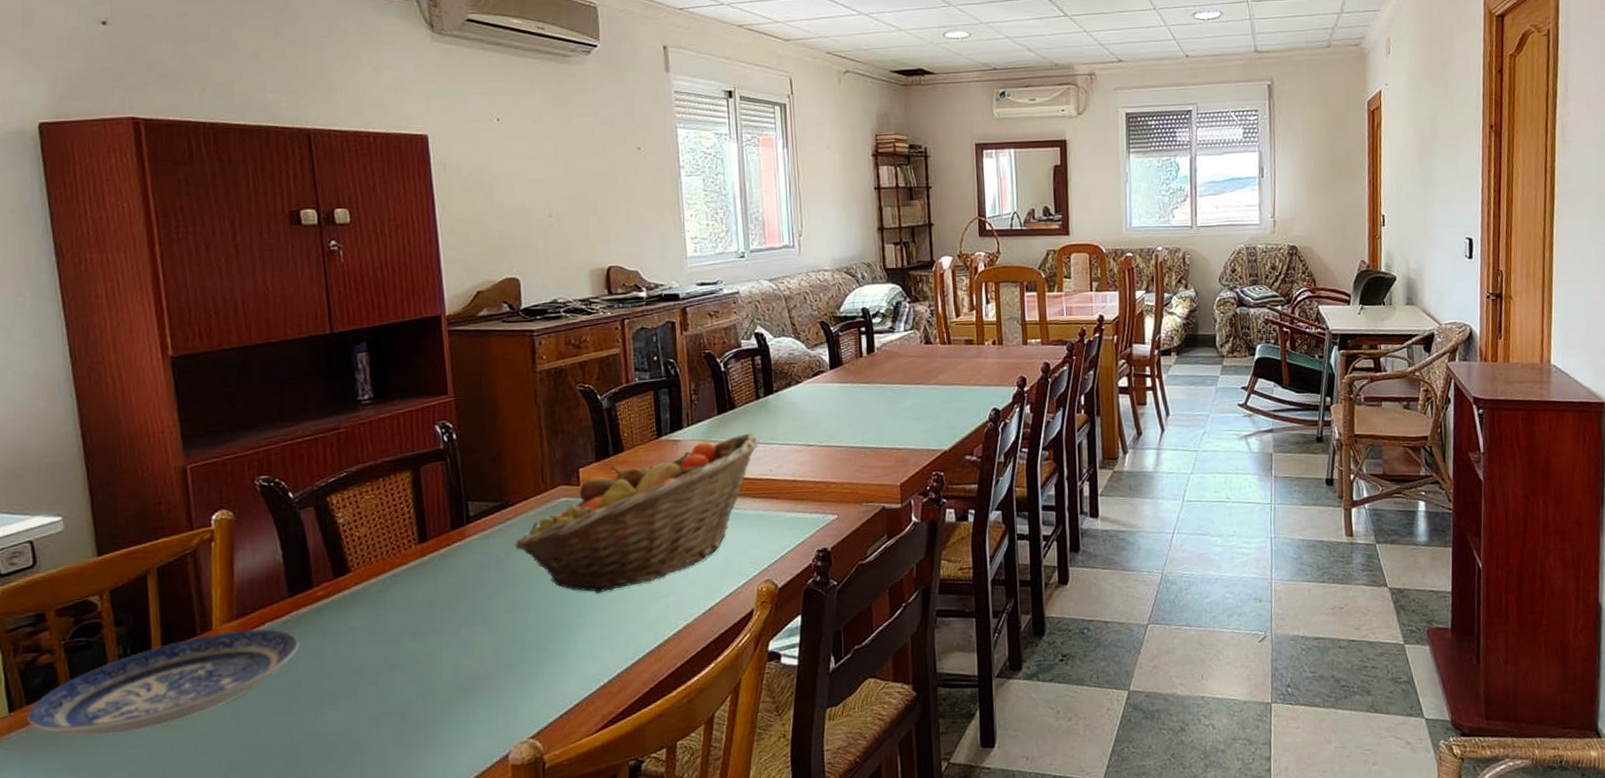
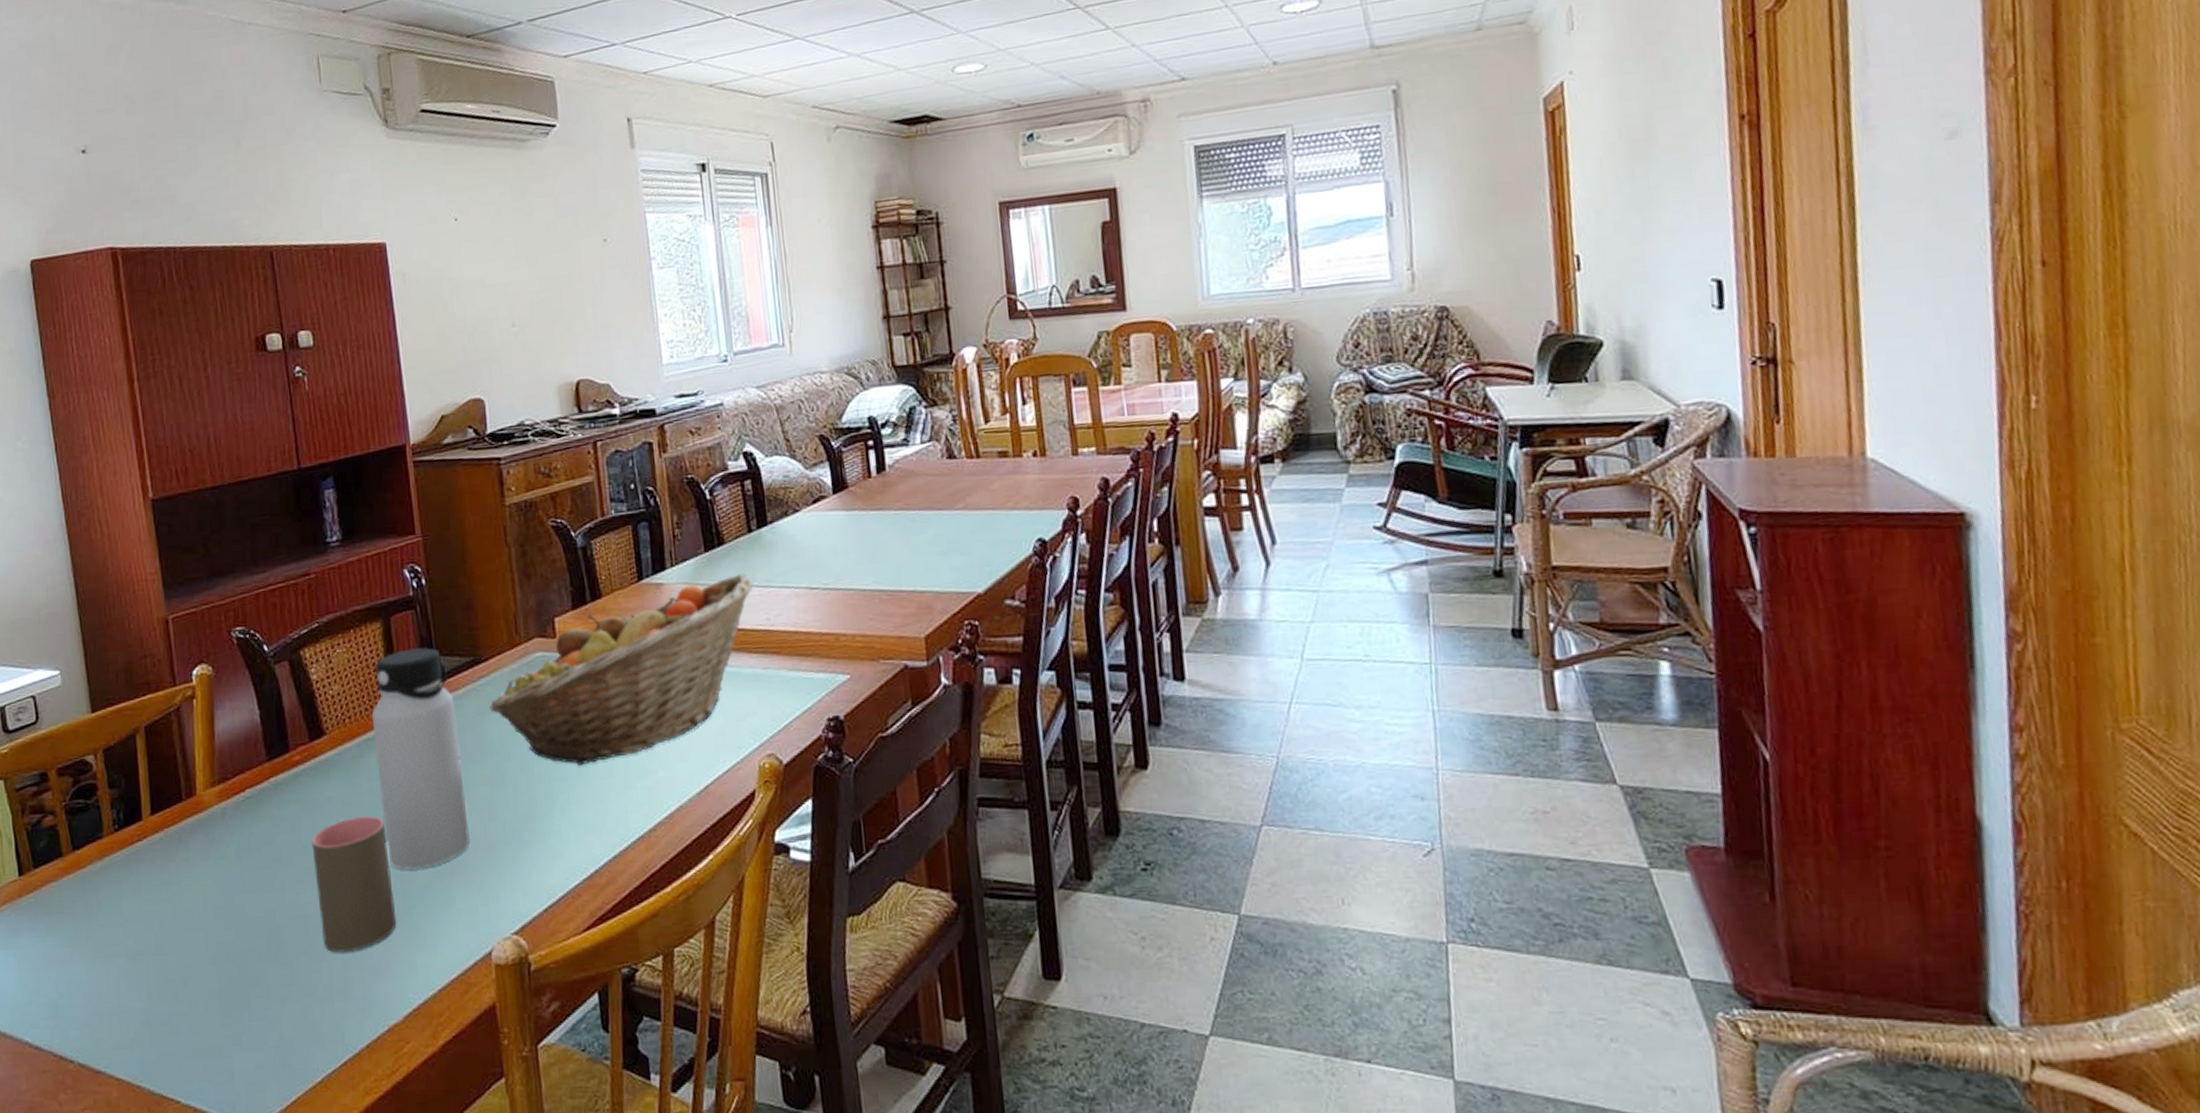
plate: present [27,629,299,736] -> none [35,796,278,905]
cup: none [333,642,417,765] -> present [311,815,397,953]
water bottle: none [398,494,492,689] -> present [371,647,471,871]

